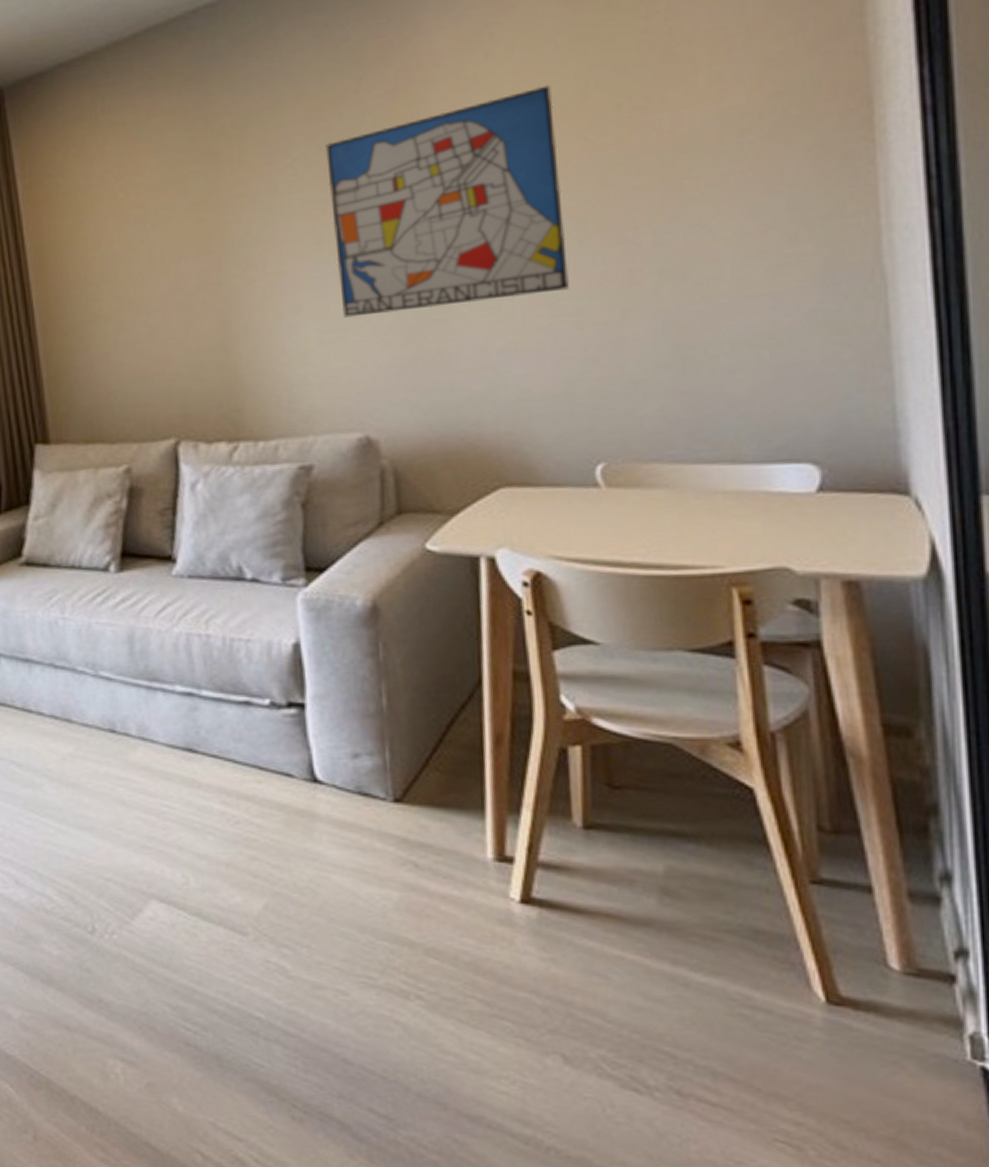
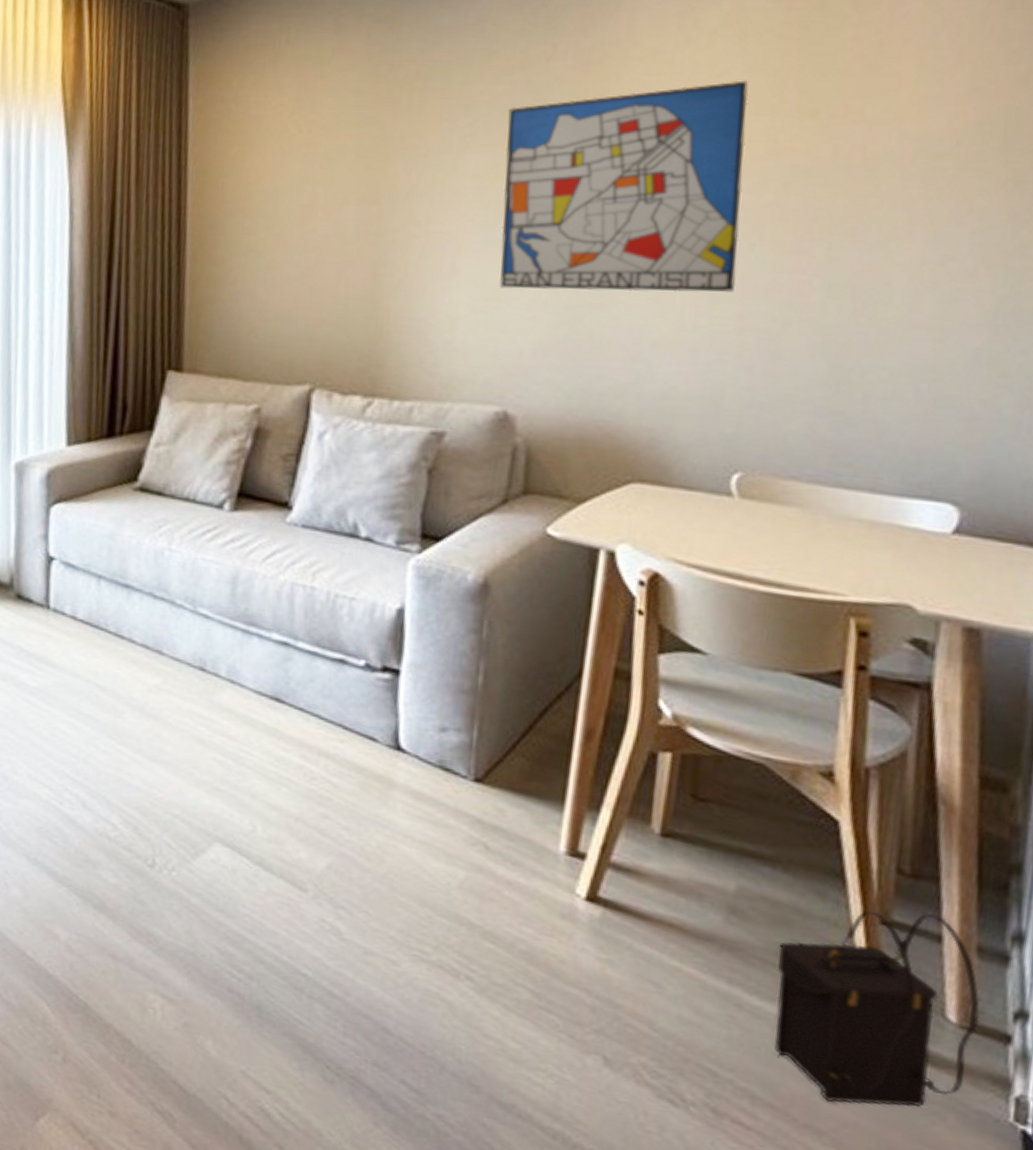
satchel: none [715,865,922,1068] -> present [773,911,981,1107]

